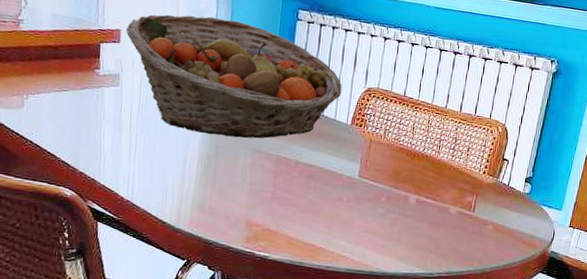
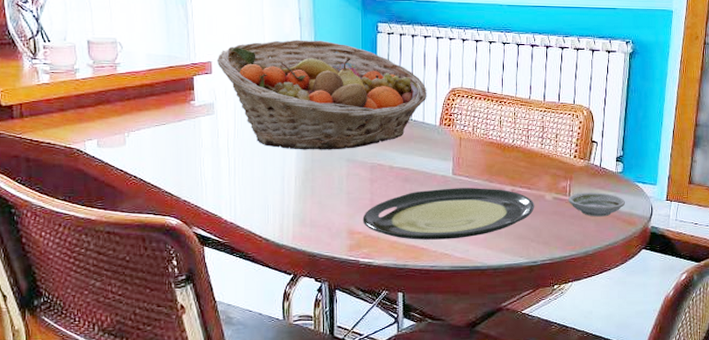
plate: none [262,189,438,242] -> present [362,188,535,240]
saucer: none [472,210,528,237] -> present [568,193,625,217]

